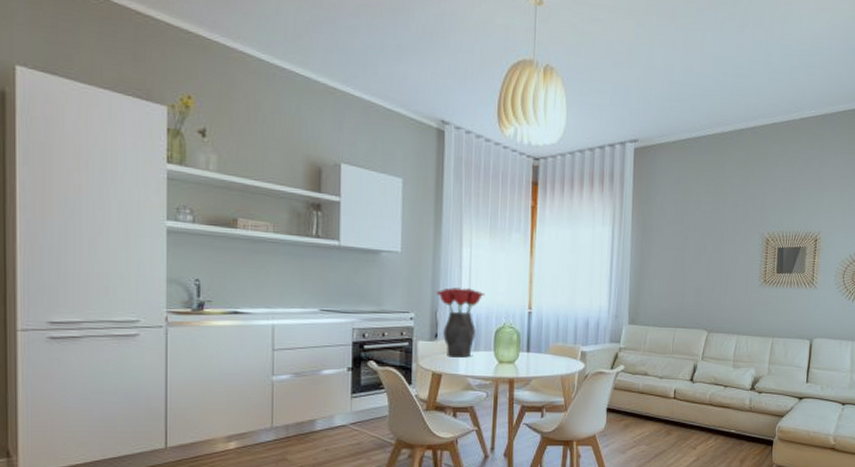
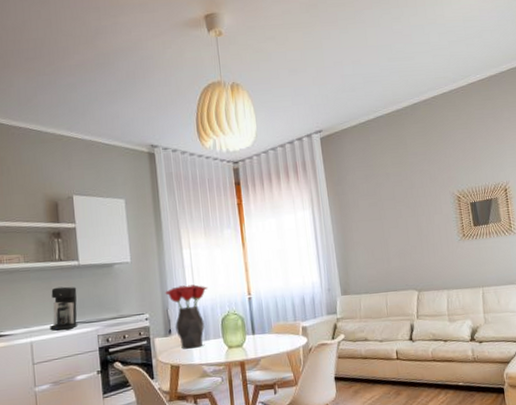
coffee maker: none [297,267,334,318] -> present [50,286,77,331]

